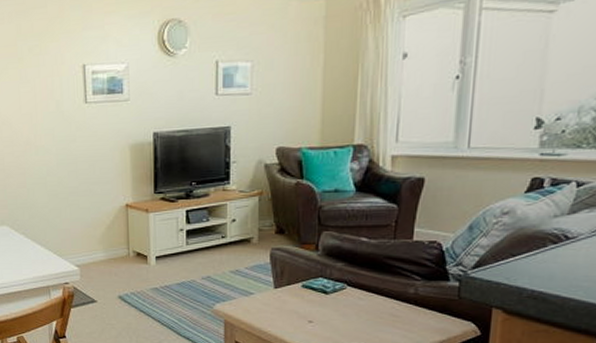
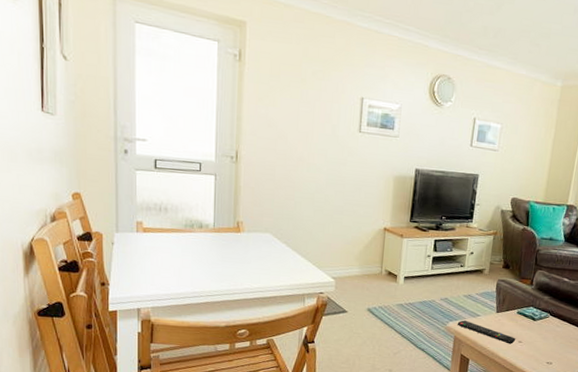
remote control: none [226,300,304,326] -> present [457,320,516,344]

